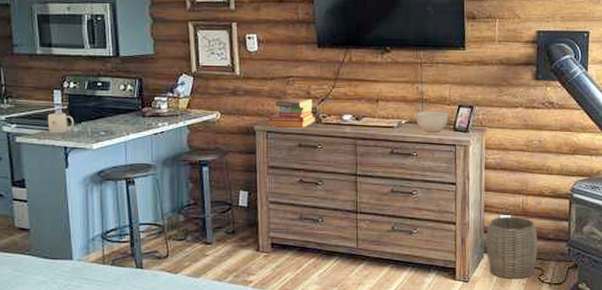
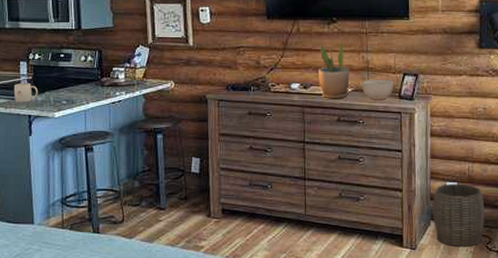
books: present [269,98,315,128] -> none [221,68,264,96]
potted plant: none [371,71,404,131] -> present [318,41,350,99]

